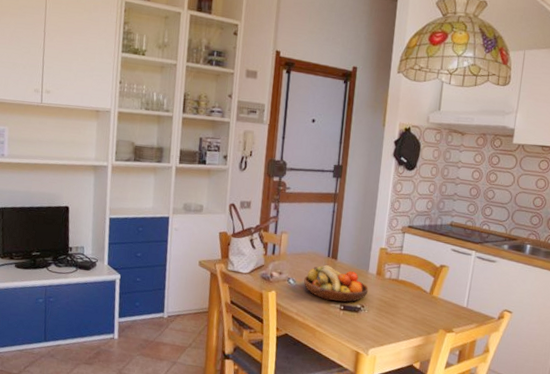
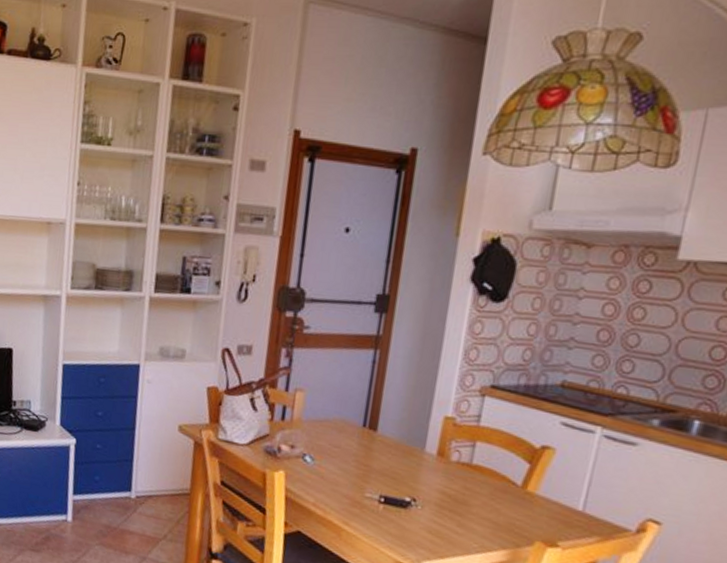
fruit bowl: present [304,265,369,303] -> none [326,438,425,493]

